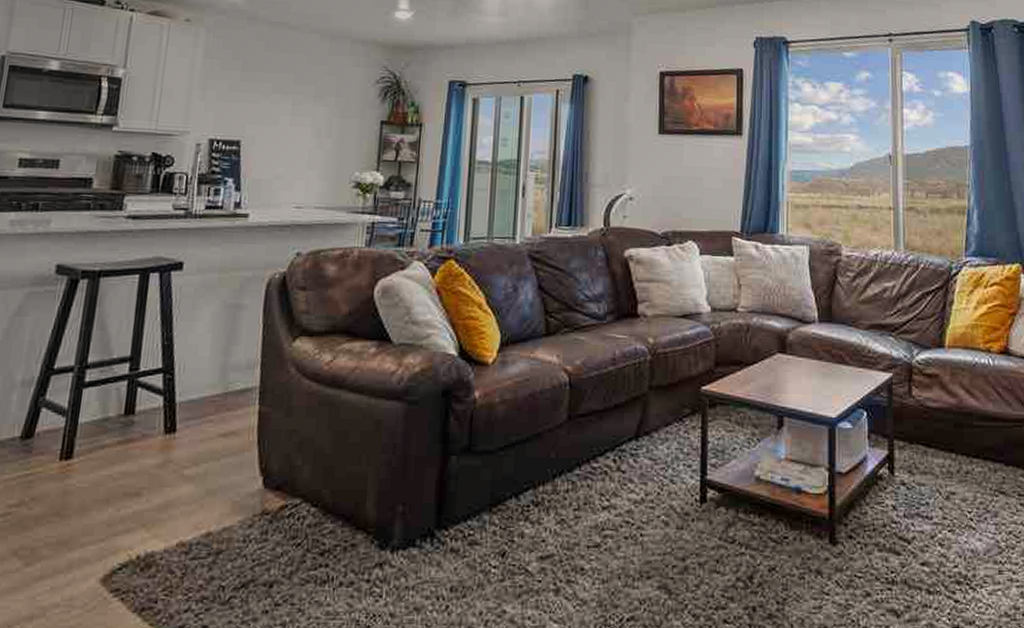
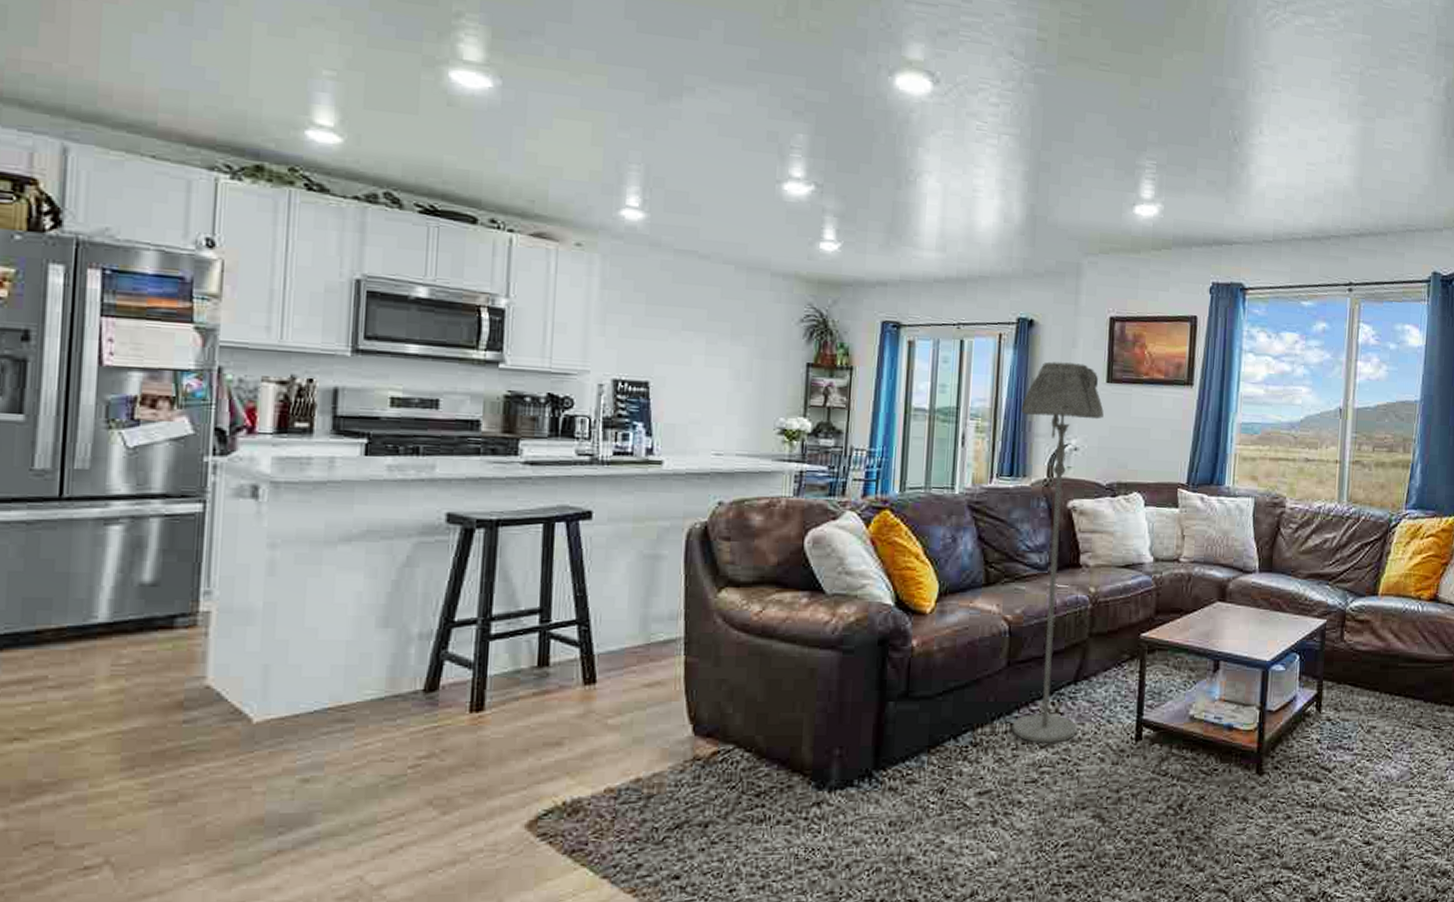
floor lamp: none [573,115,657,504] -> present [1011,361,1104,743]

